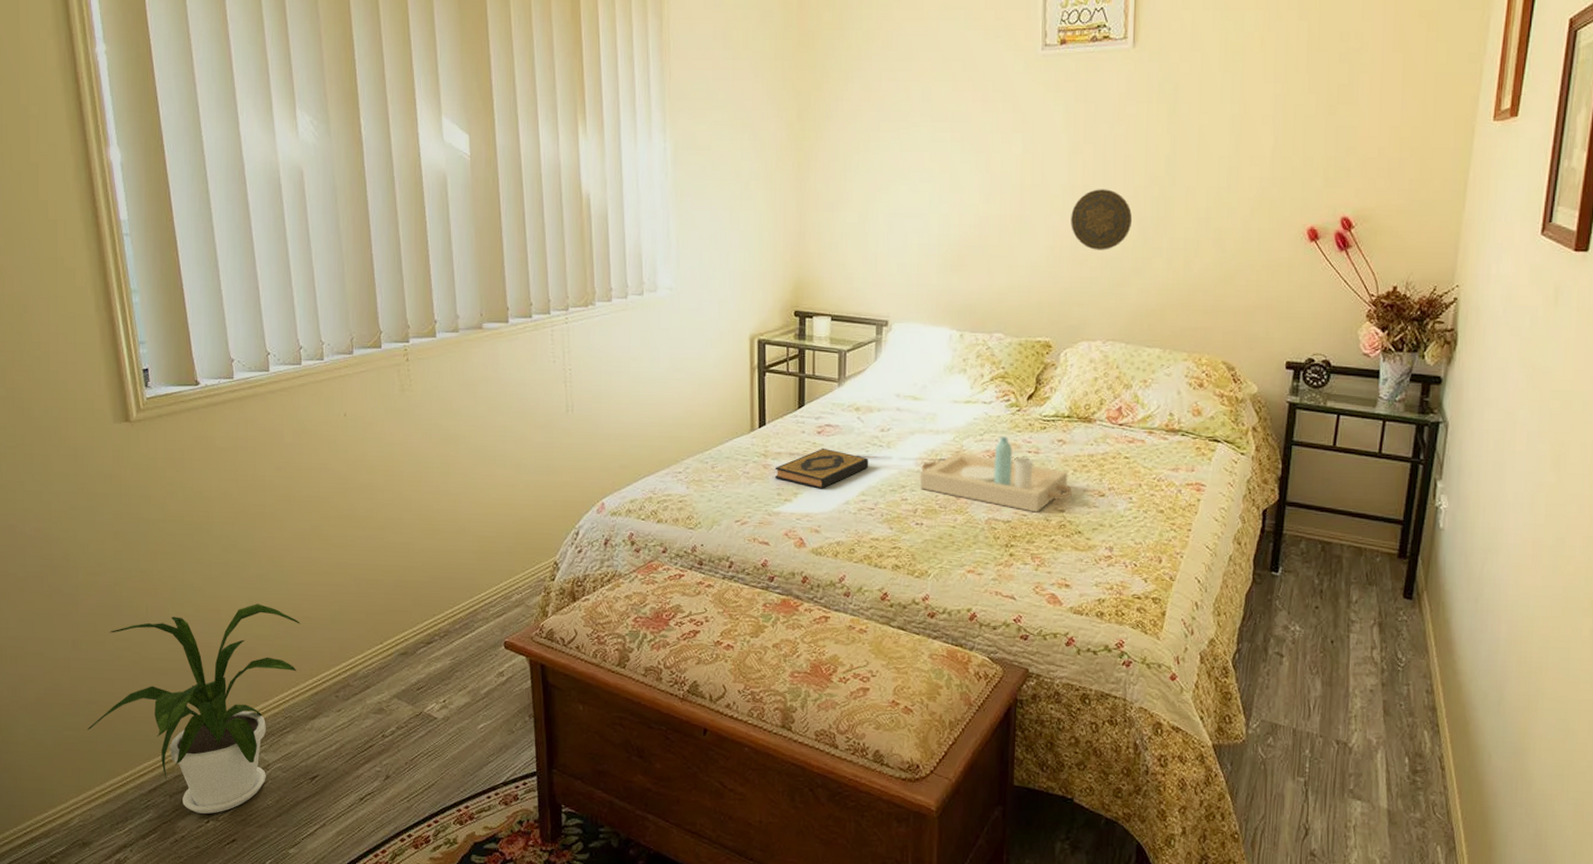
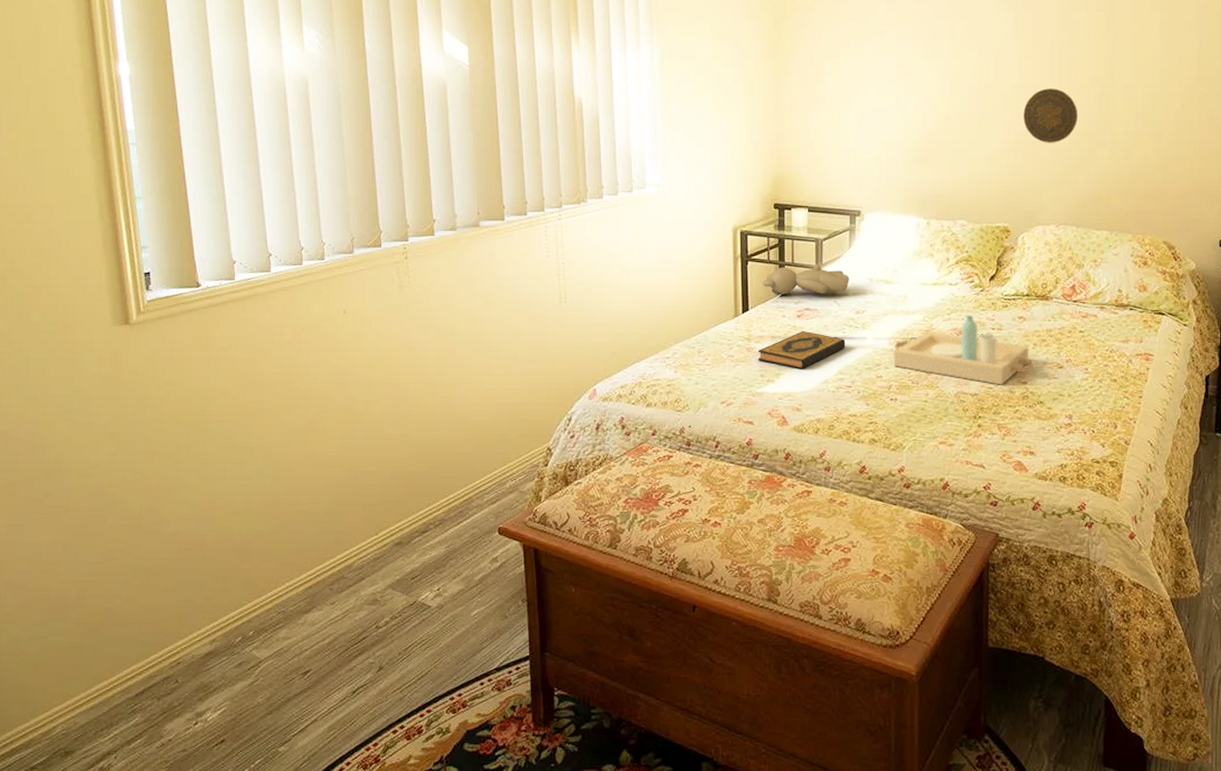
house plant: present [87,604,301,814] -> none [74,500,296,715]
teddy bear: none [780,378,874,410] -> present [762,265,849,296]

